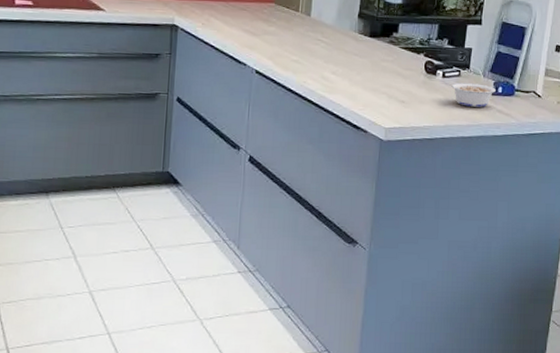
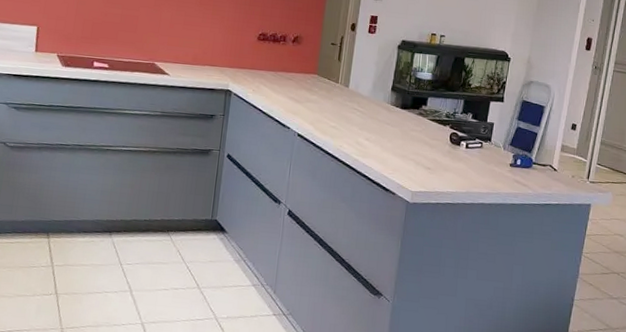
legume: present [444,82,496,107] -> none [467,152,515,177]

